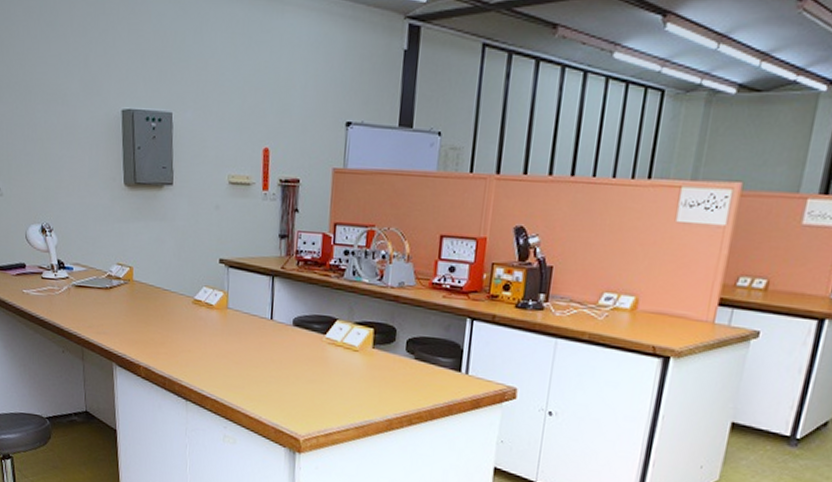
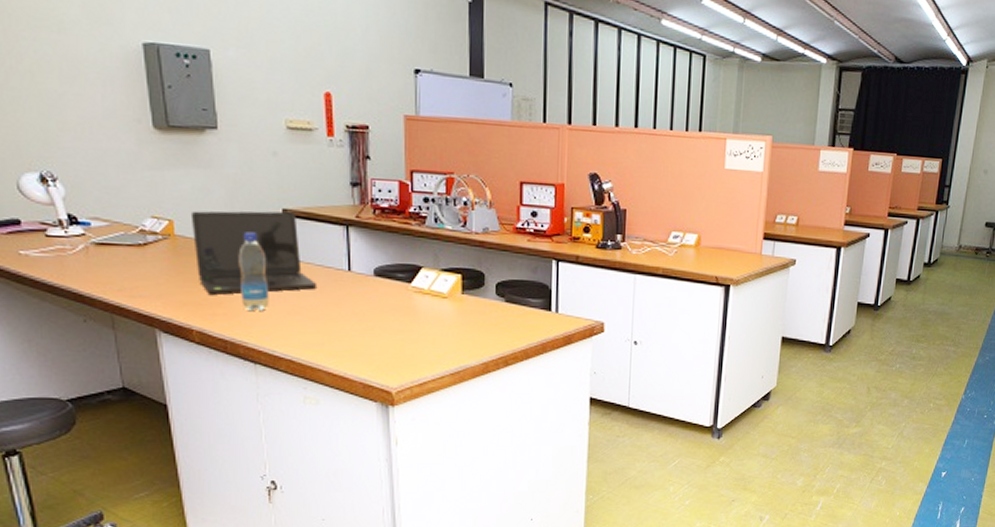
laptop: none [146,259,243,336] -> present [190,211,318,295]
bottle: none [180,279,203,353] -> present [238,232,269,312]

